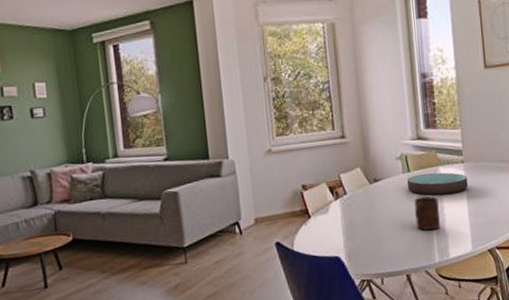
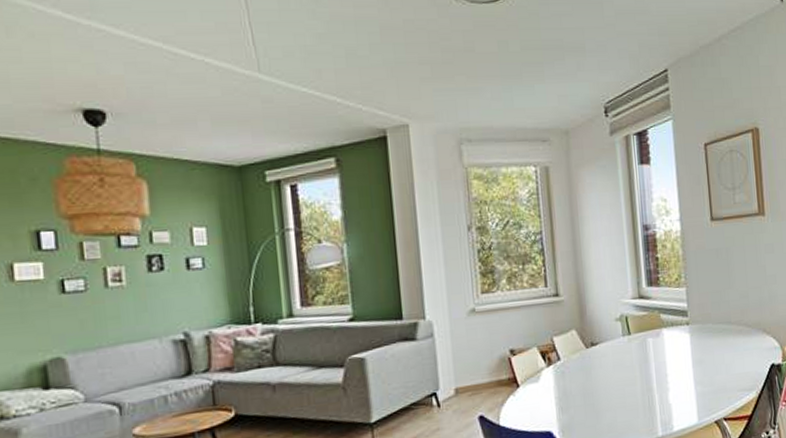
bowl: present [407,172,469,195] -> none [627,335,694,361]
cup: present [414,196,440,231] -> none [635,362,663,401]

